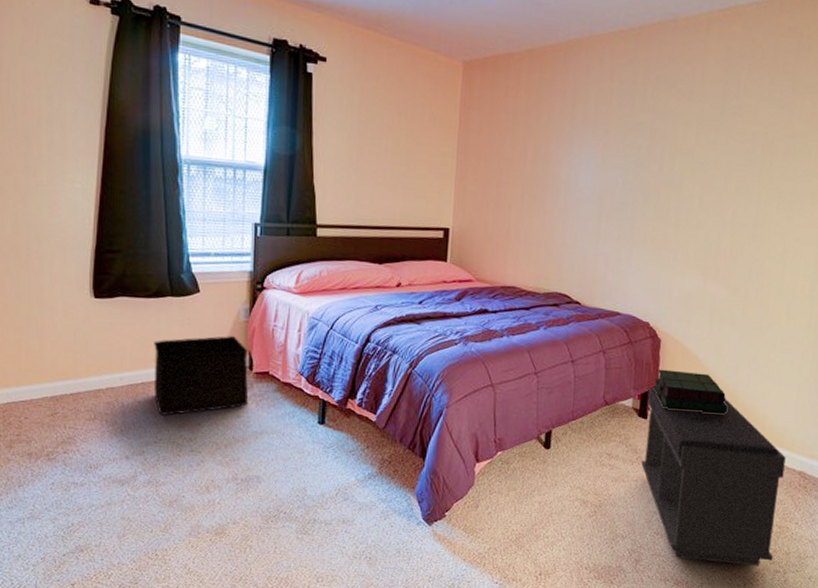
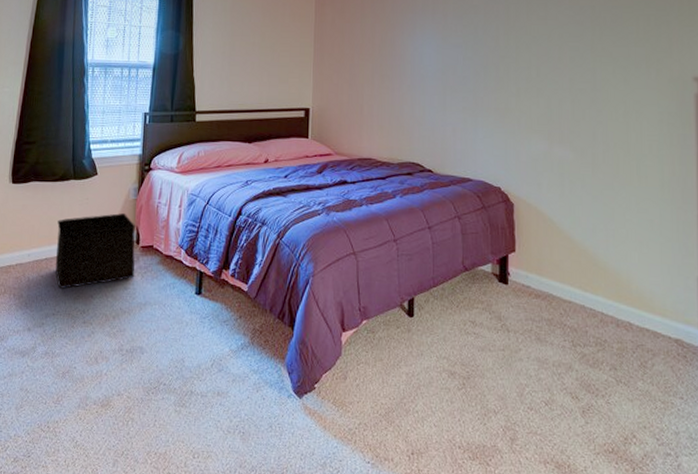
bench: present [641,387,786,567] -> none [506,252,661,448]
stack of books: present [653,369,728,415] -> none [511,233,590,278]

